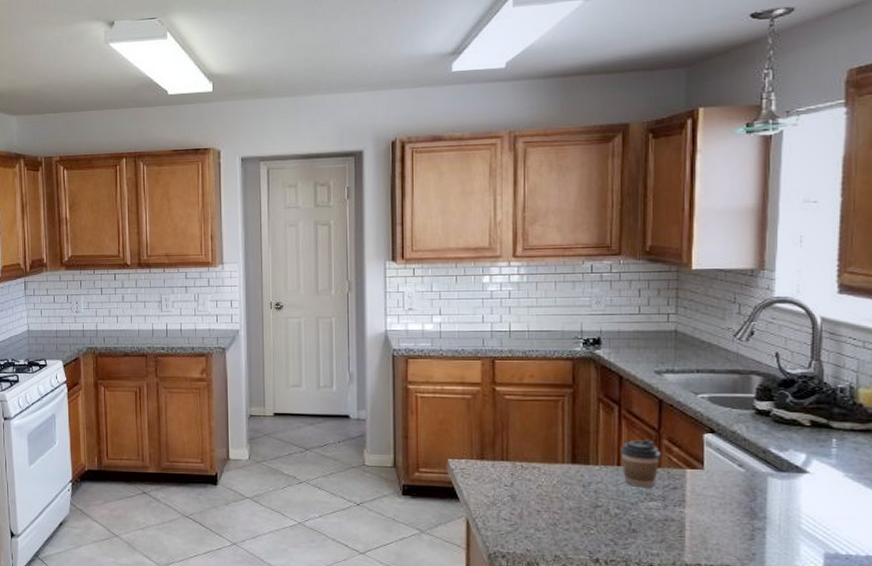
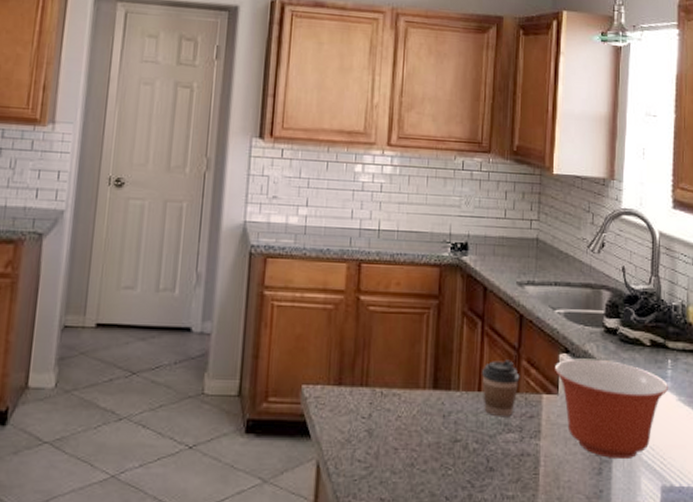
mixing bowl: none [698,438,832,528] -> present [554,358,668,460]

